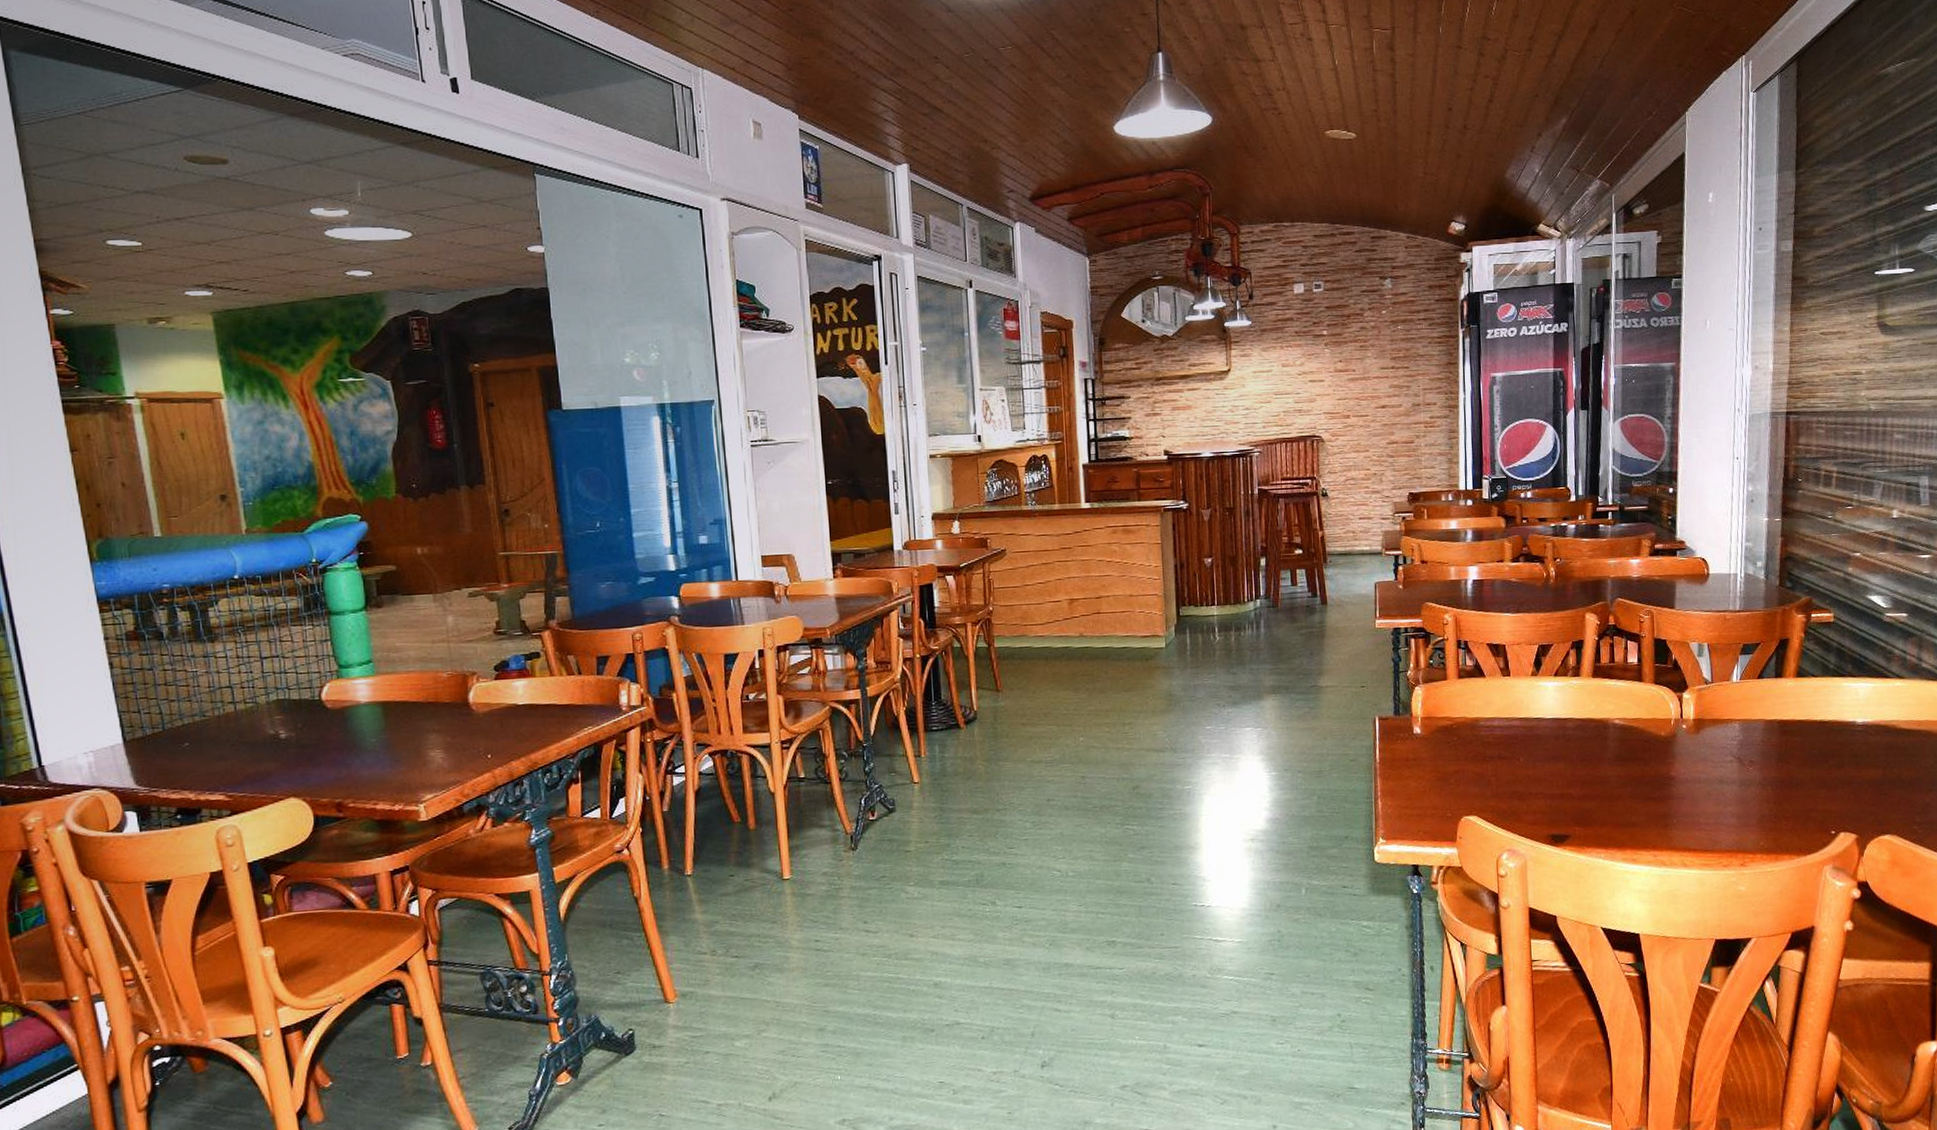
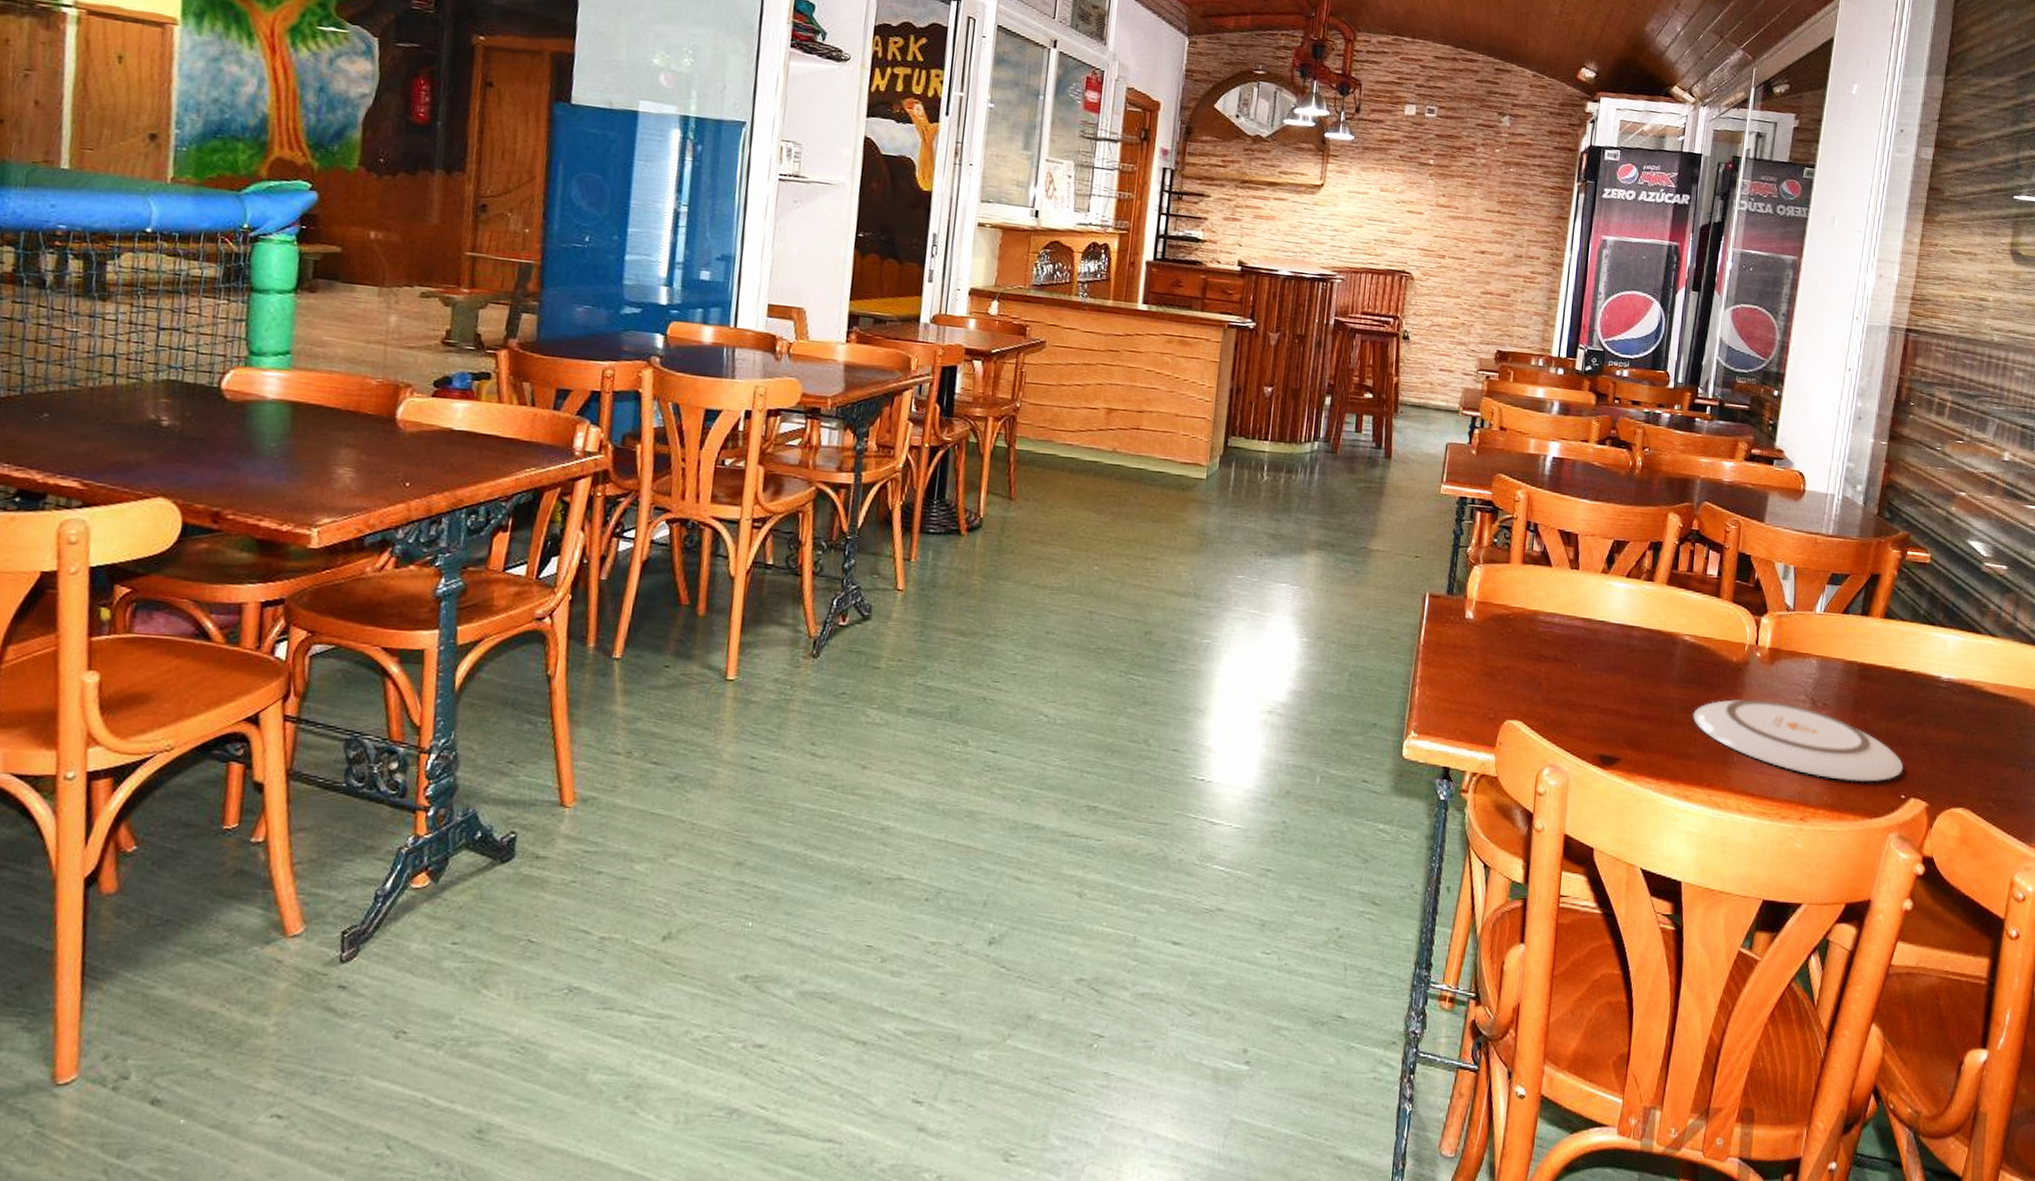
plate: none [1630,765,1831,827] -> present [1692,699,1904,782]

